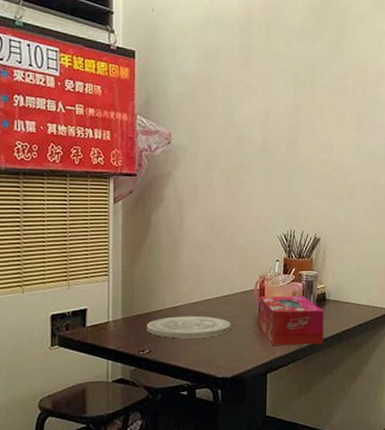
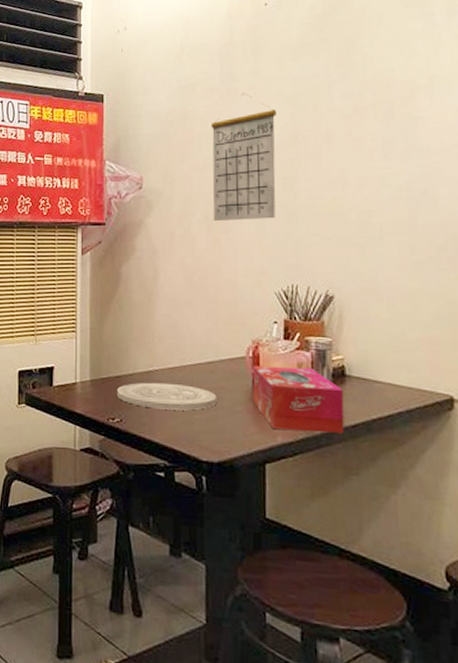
calendar: none [231,65,283,176] -> present [211,93,276,221]

